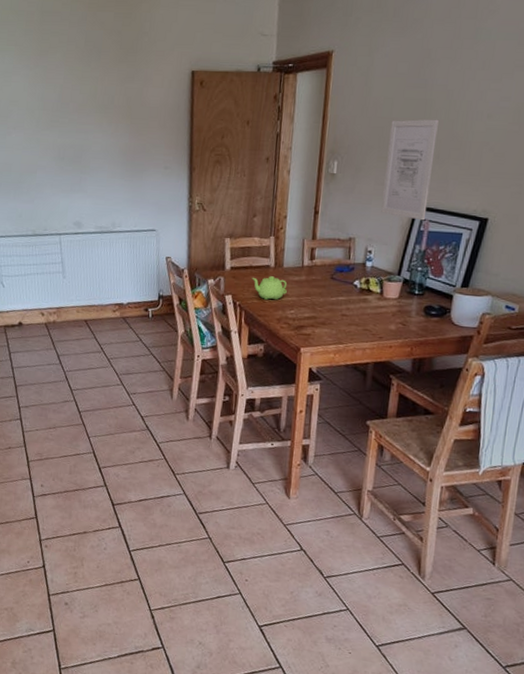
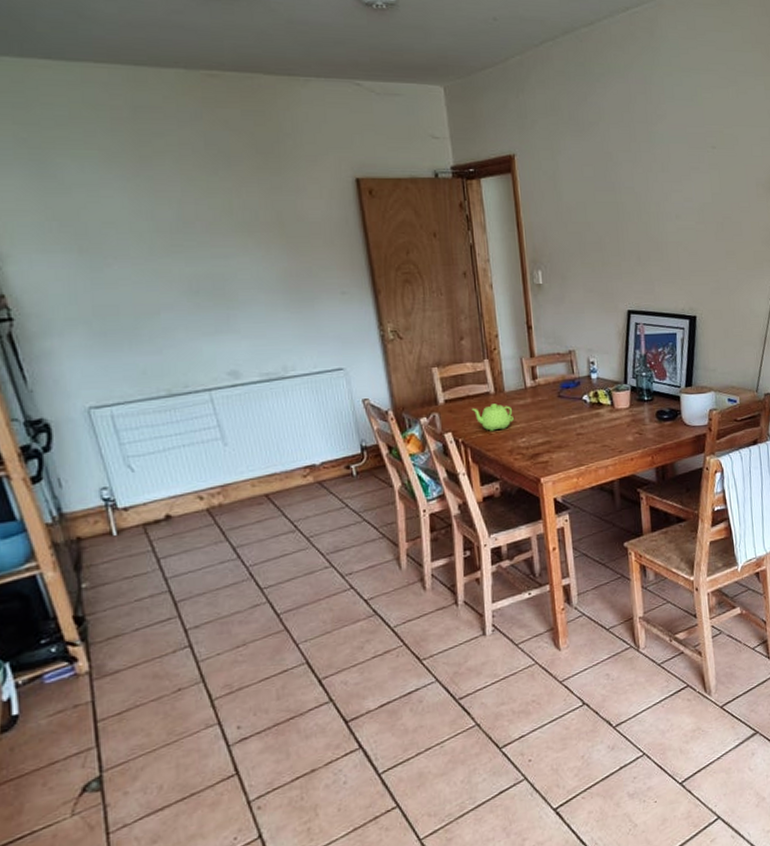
wall art: present [381,119,439,221] -> none [588,222,640,325]

